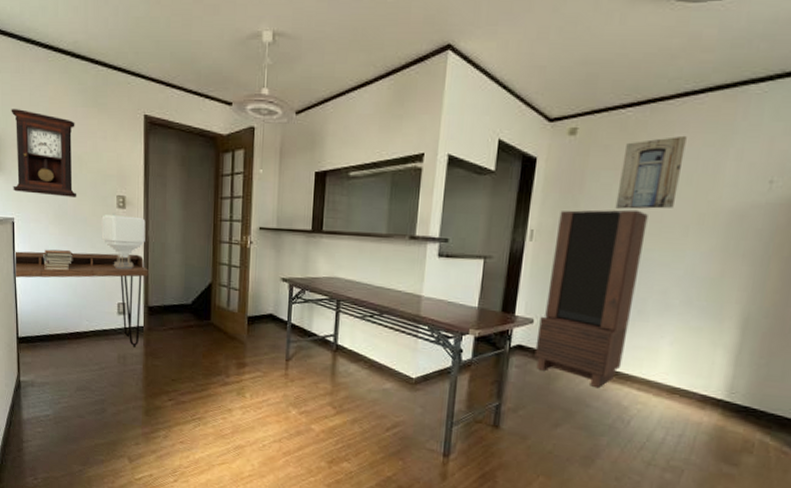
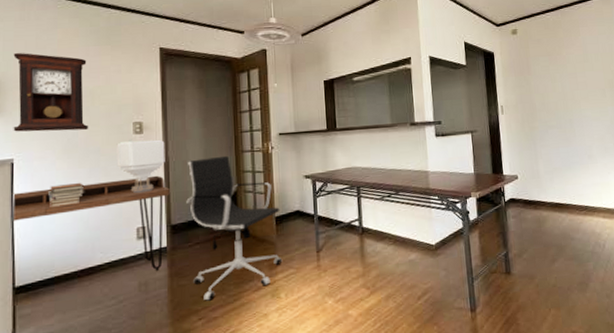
office chair: none [163,243,253,385] -> present [186,155,283,301]
bookcase: present [534,209,648,389] -> none [518,82,588,223]
wall art: present [615,135,687,210] -> none [551,28,592,83]

